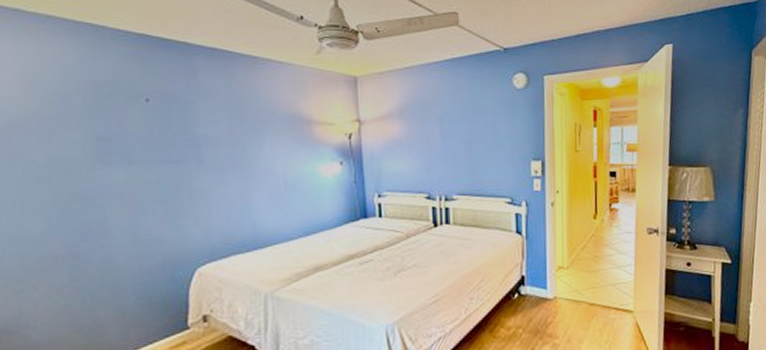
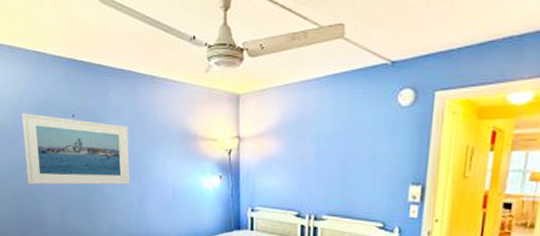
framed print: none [68,97,229,186] -> present [22,113,130,185]

